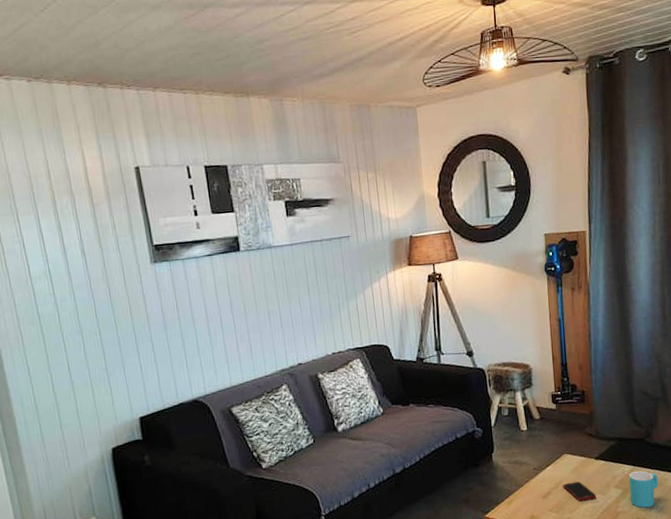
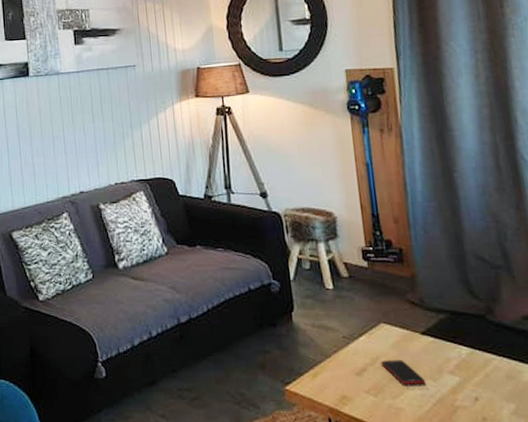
cup: present [628,471,658,508] -> none [467,356,509,407]

